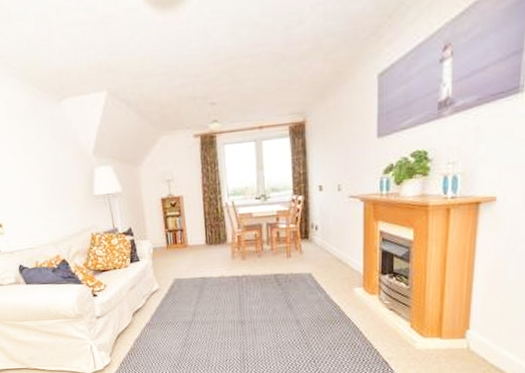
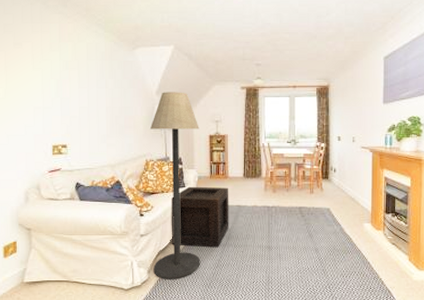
floor lamp: none [91,148,166,362] -> present [150,92,200,280]
wooden crate: none [124,258,194,326] -> present [171,186,229,248]

